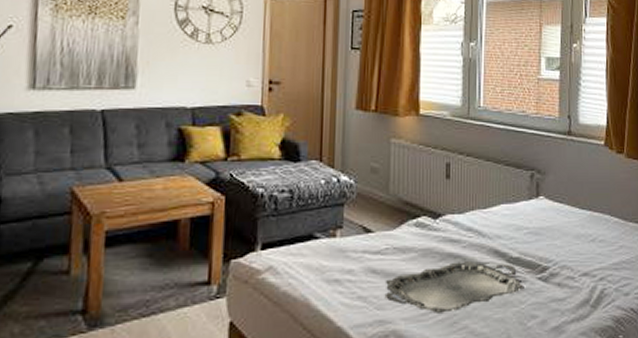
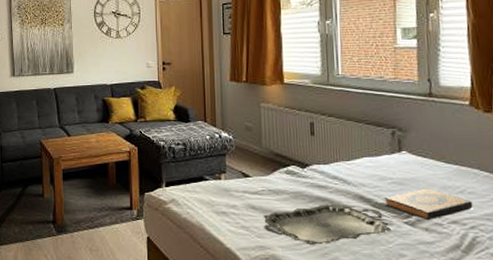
hardback book: none [518,237,603,274] -> present [383,188,473,221]

